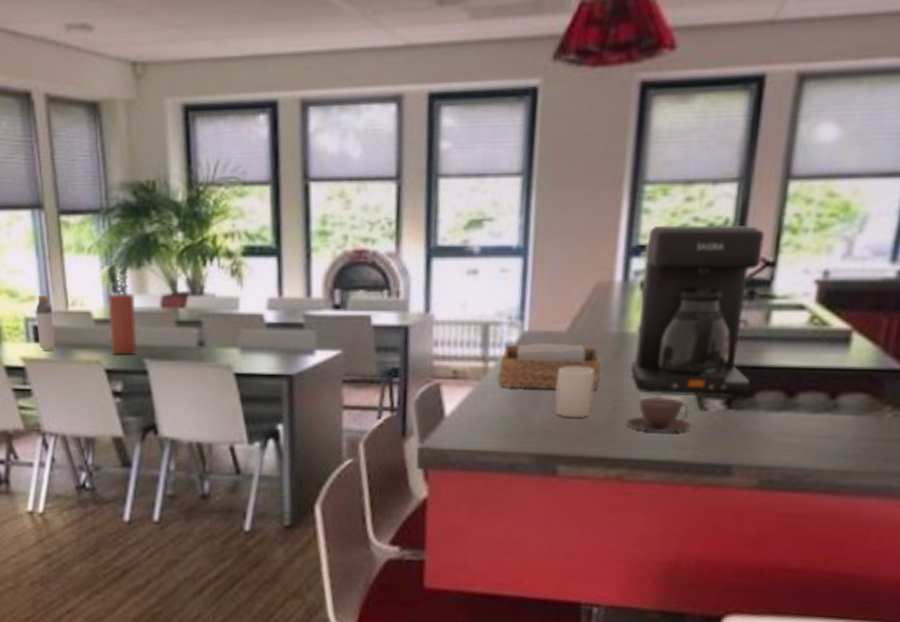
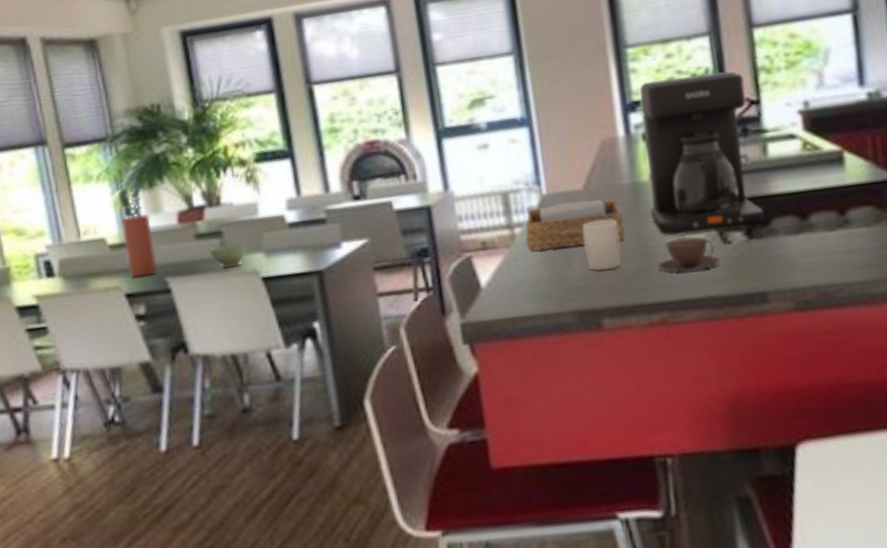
bottle: present [37,296,55,351] -> none [46,229,70,285]
bowl: none [187,336,225,359] -> present [209,243,248,268]

